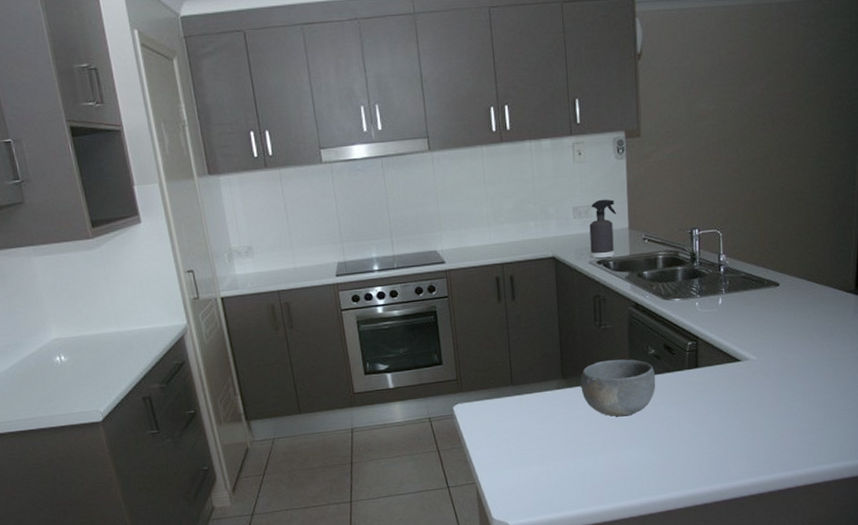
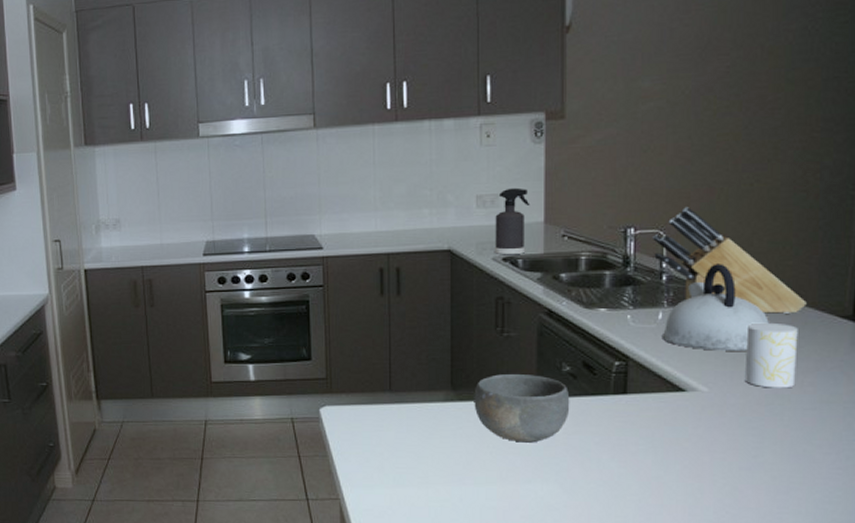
knife block: none [712,209,823,292] -> present [653,207,807,314]
kettle: none [722,255,798,327] -> present [661,264,769,351]
cup: none [782,300,818,353] -> present [744,322,798,388]

